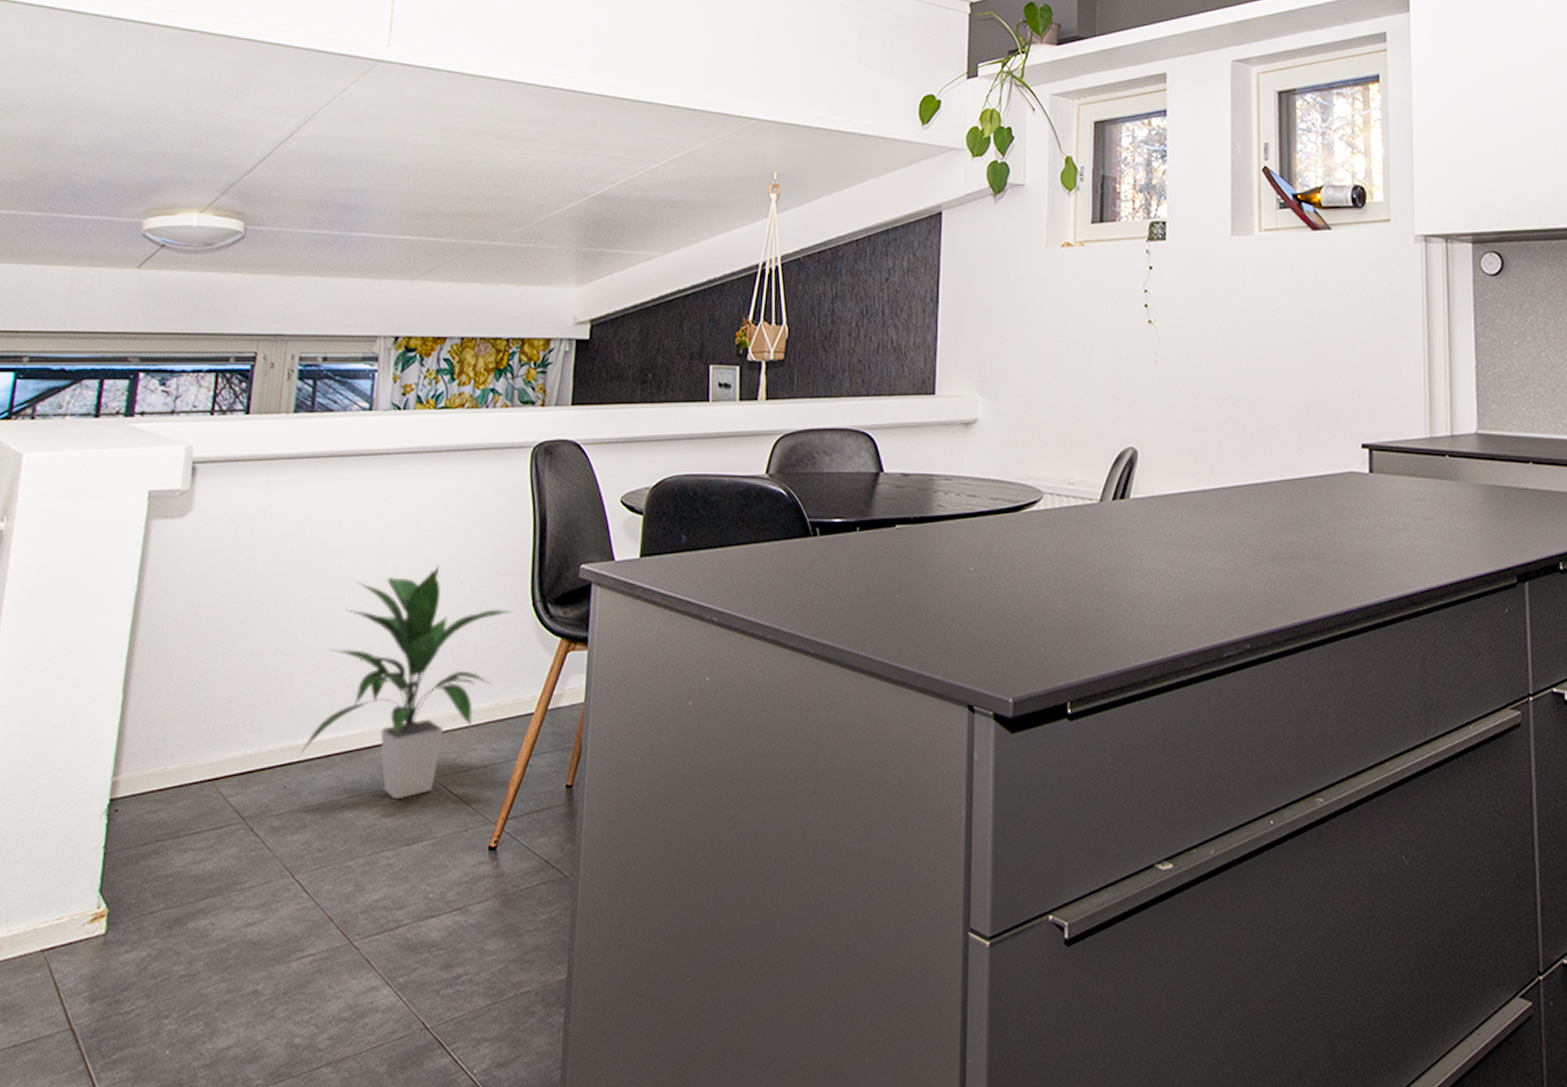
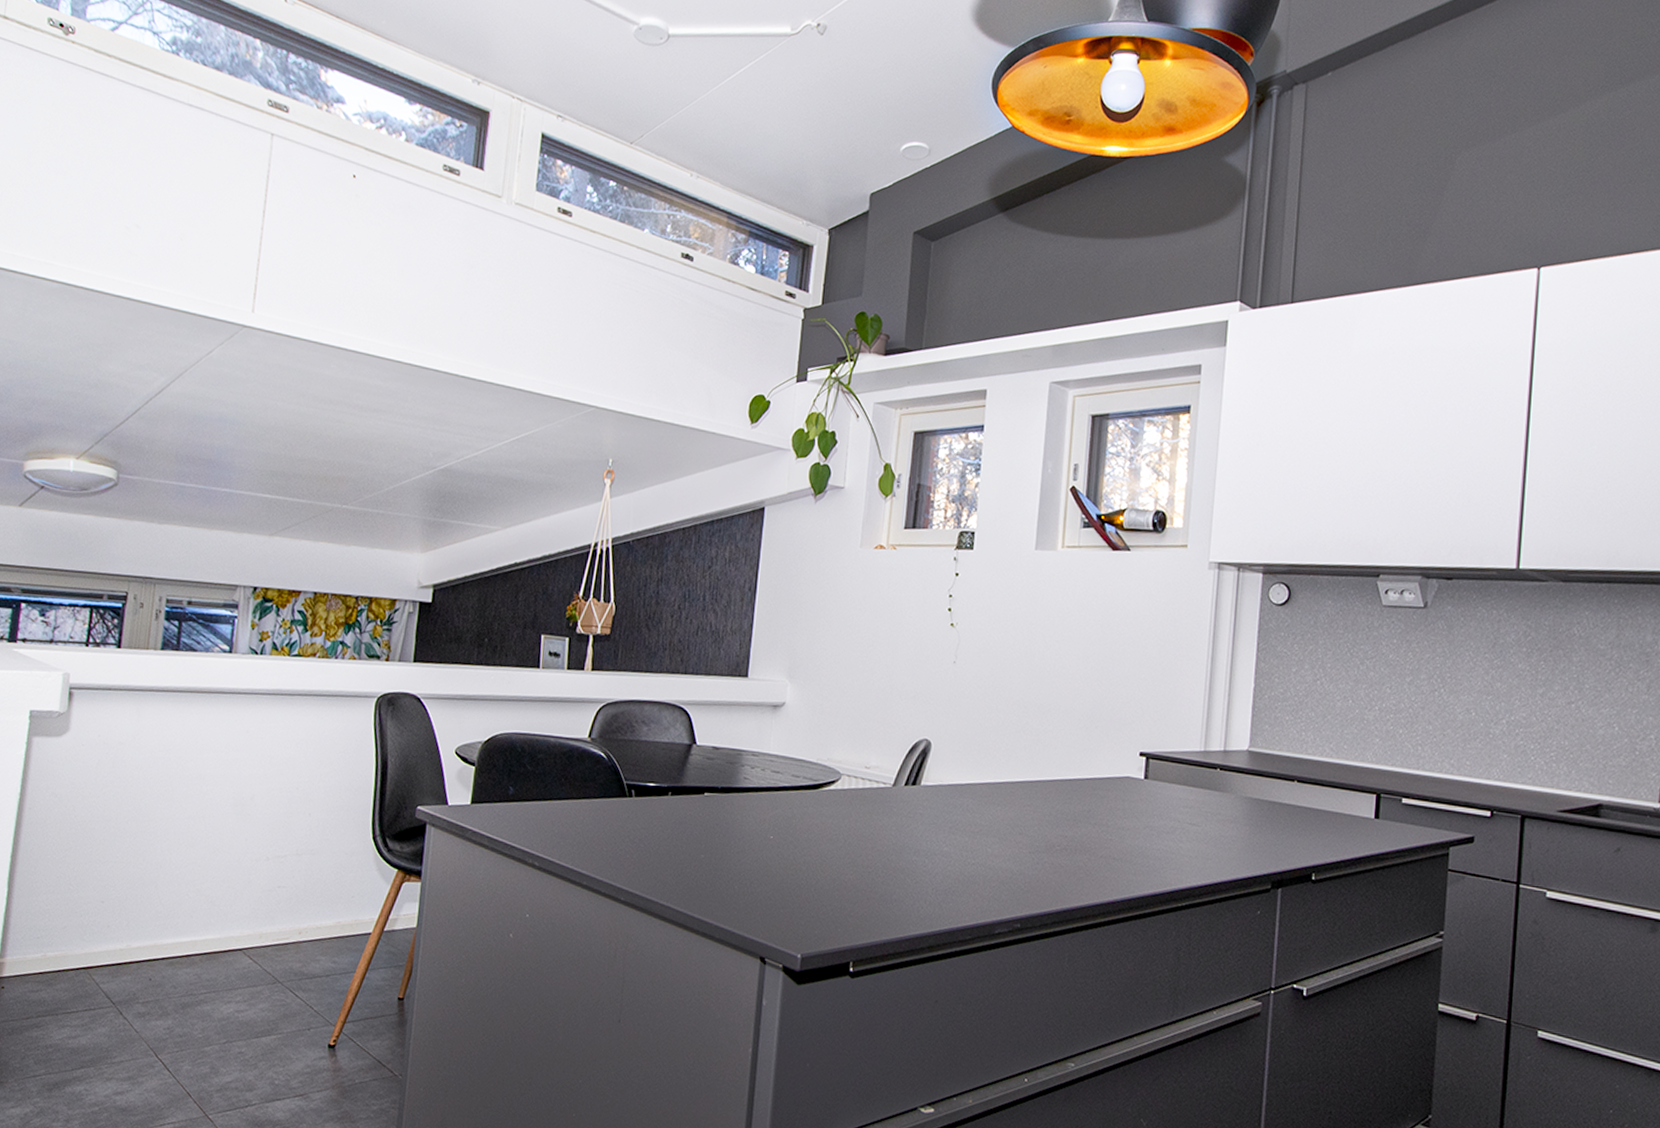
indoor plant: present [296,563,514,800] -> none [160,795,356,998]

